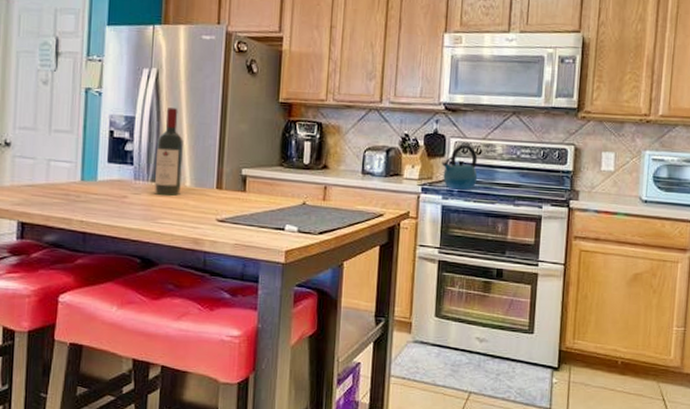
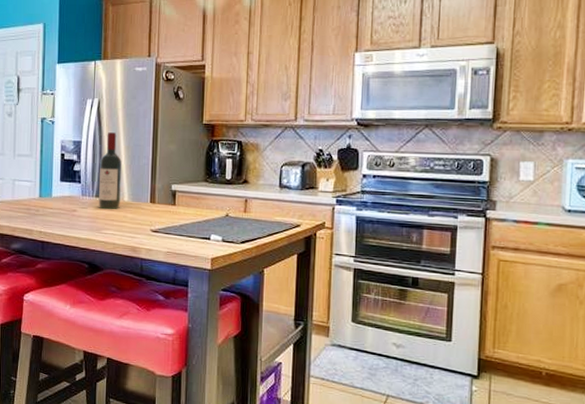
kettle: present [441,144,478,190] -> none [355,158,391,201]

